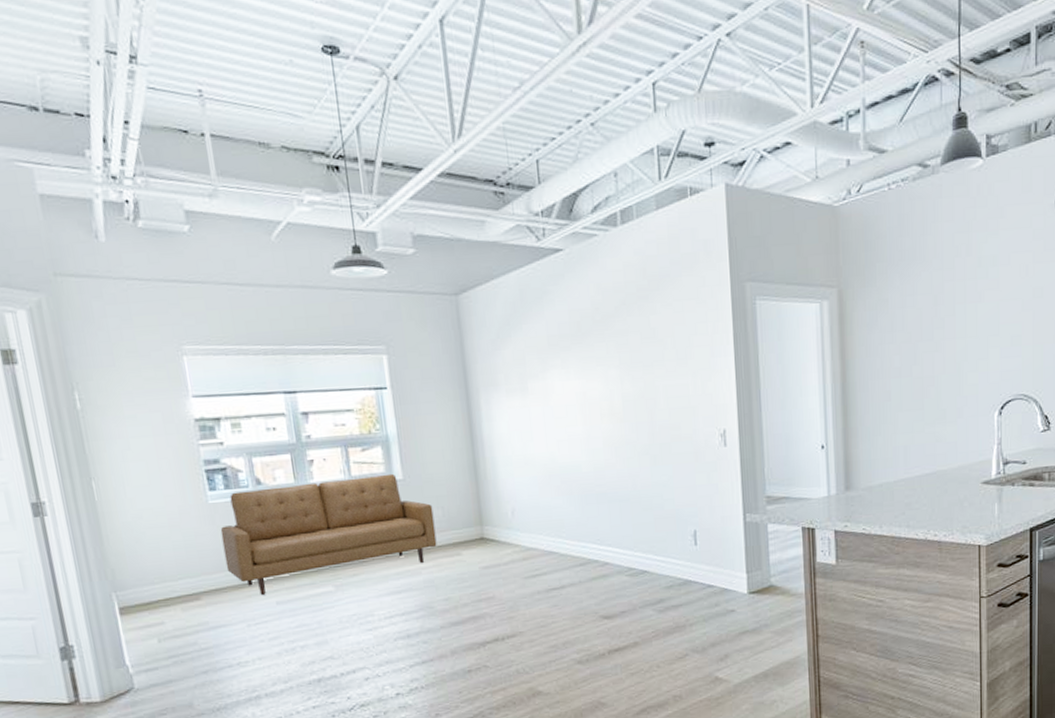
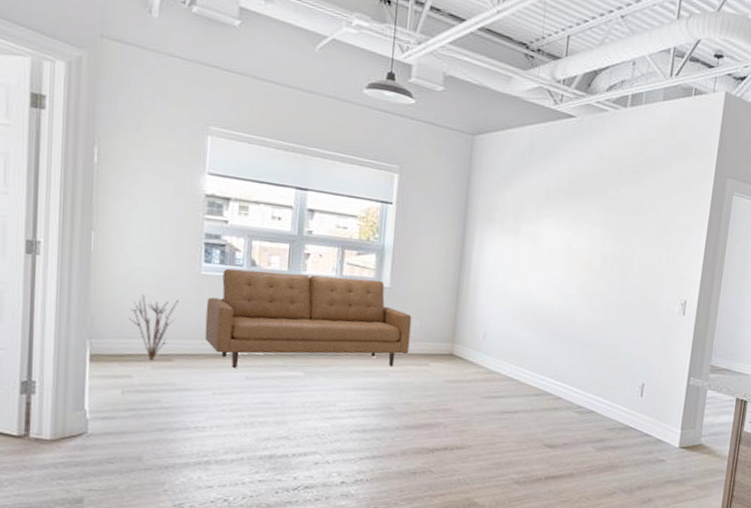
decorative plant: none [148,535,195,602] -> present [129,294,179,360]

